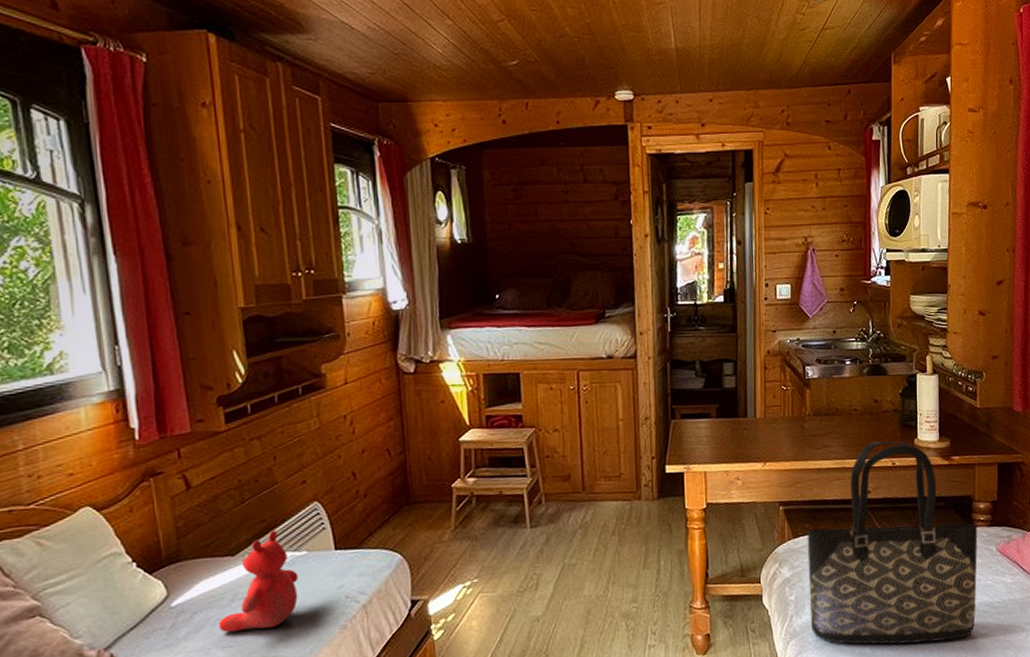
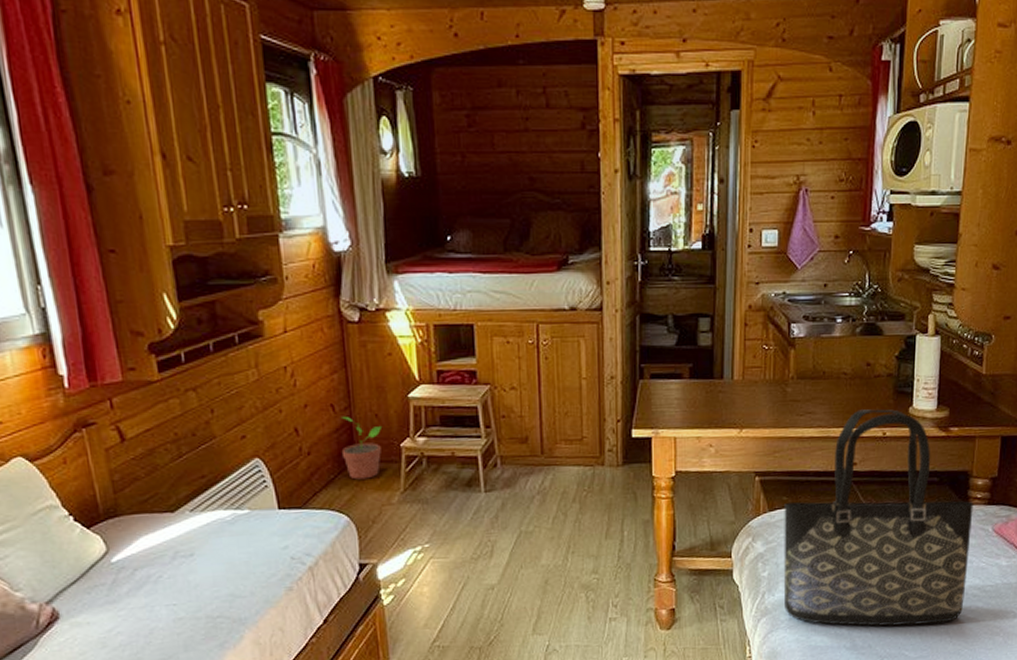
stuffed bear: present [218,530,299,633] -> none [160,487,242,590]
potted plant: none [396,459,435,520] -> present [341,415,383,480]

